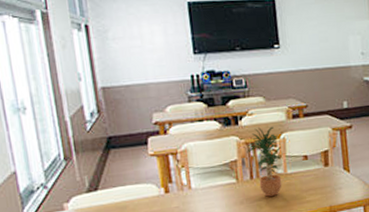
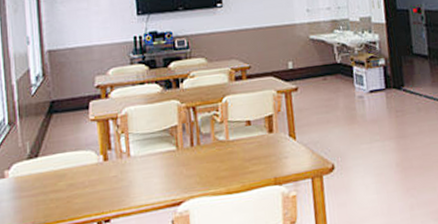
potted plant: present [246,126,282,197] -> none [187,89,224,166]

